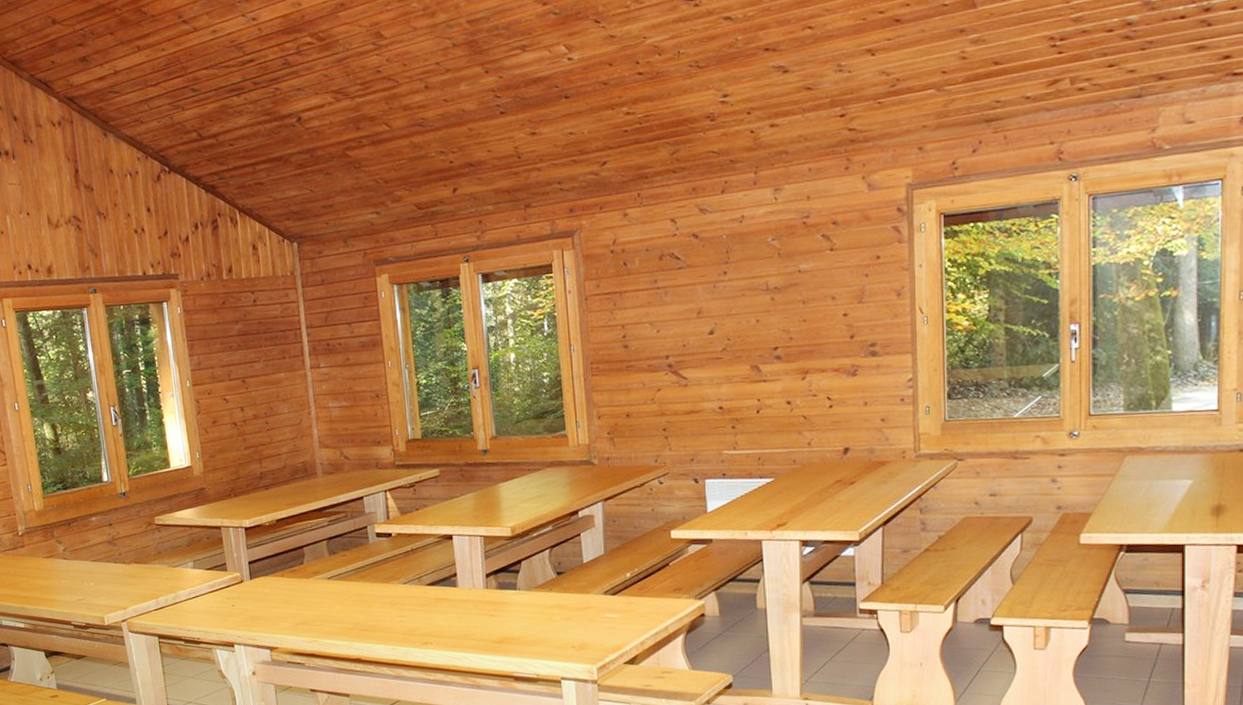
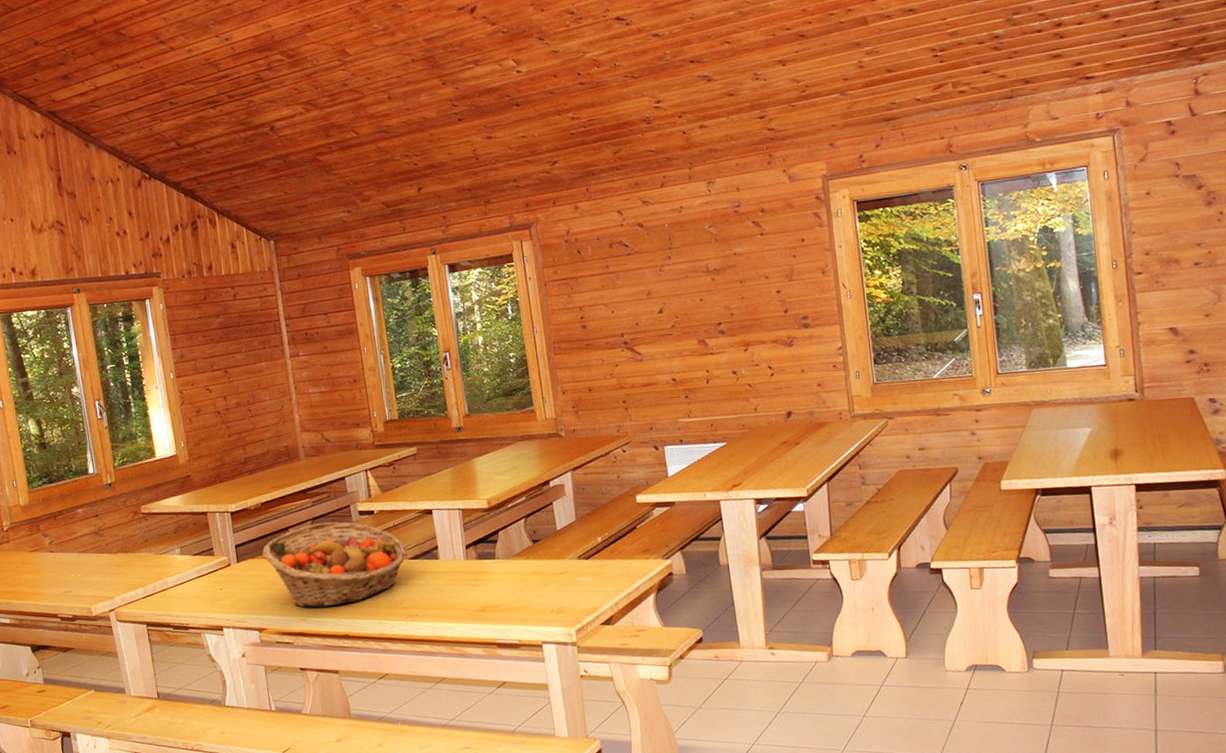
fruit basket: none [276,542,426,630] -> present [262,521,408,608]

